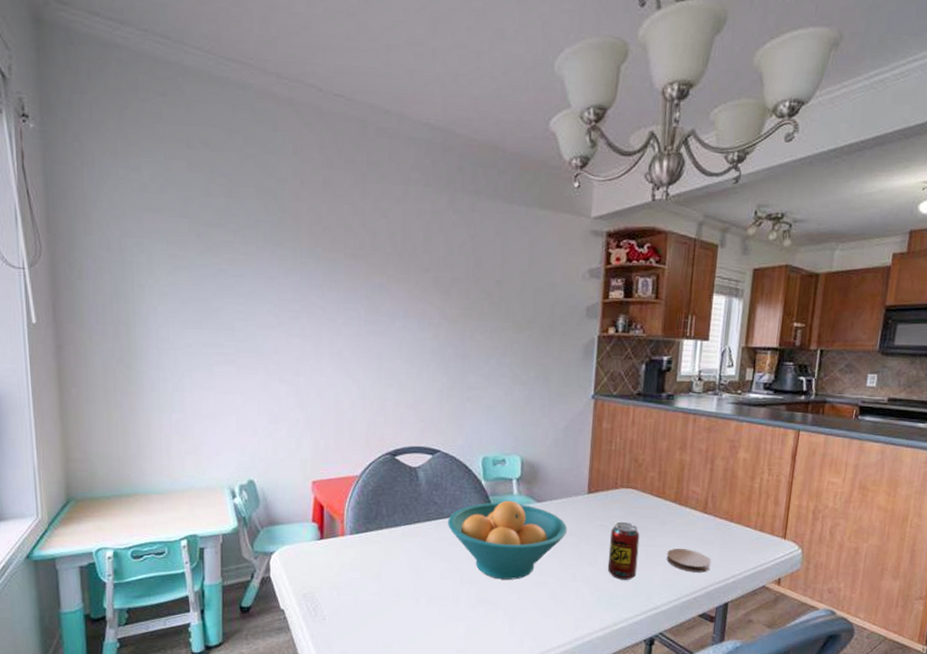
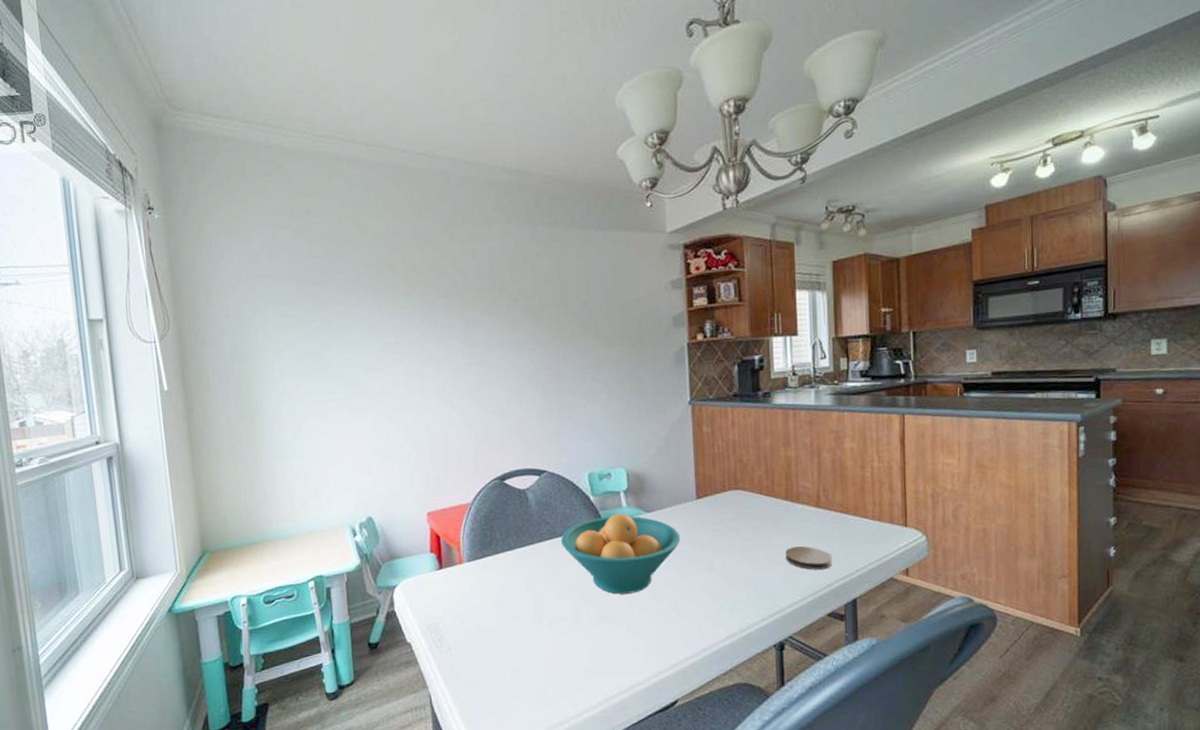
beverage can: present [607,521,640,580] -> none [724,524,757,584]

